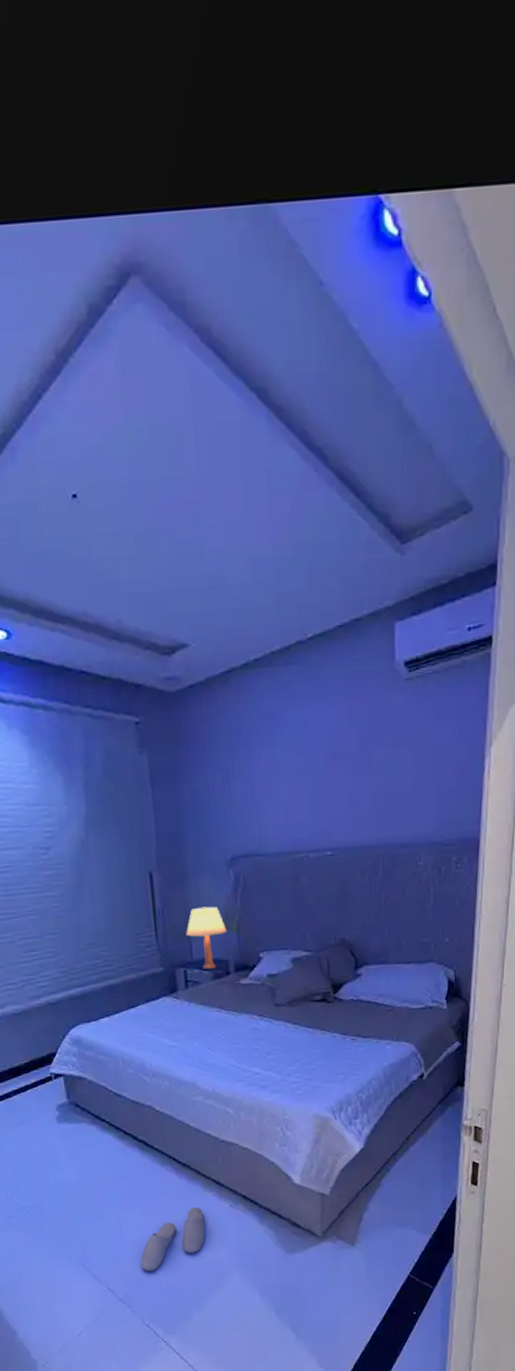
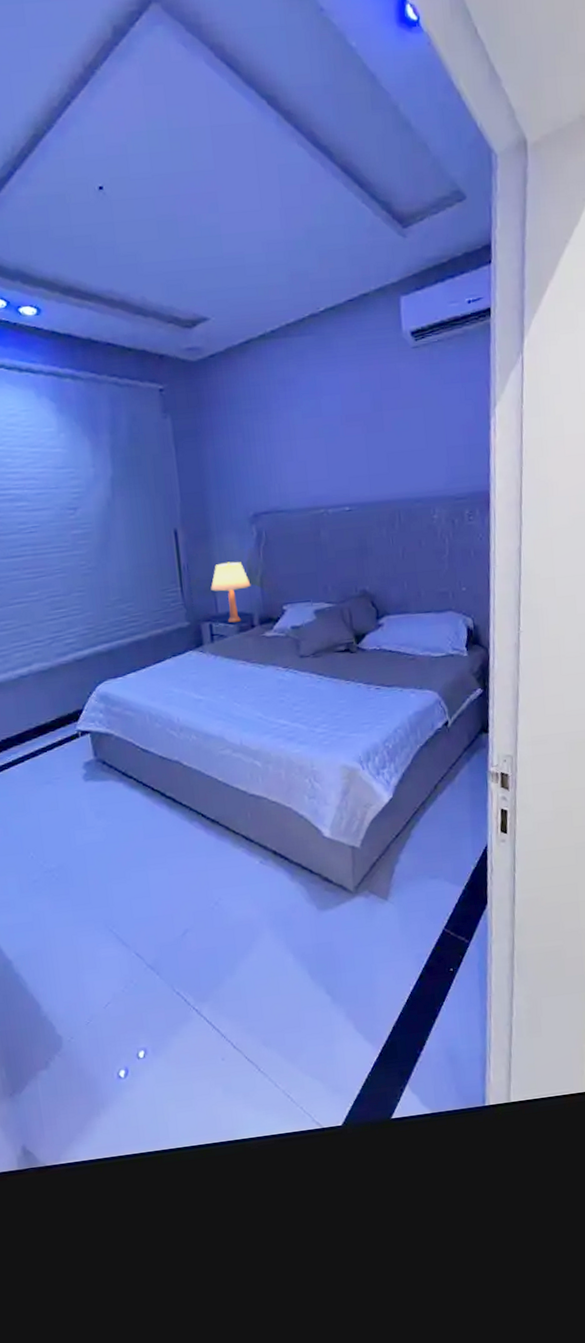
slippers: present [140,1207,206,1272] -> none [169,865,236,935]

